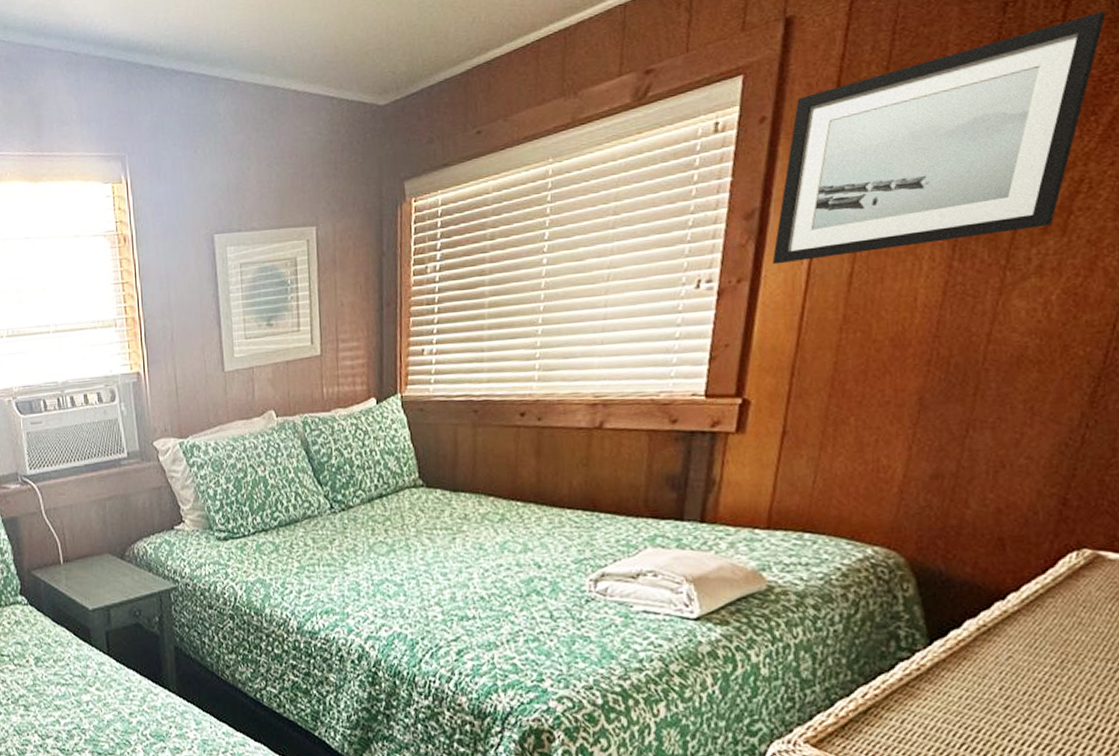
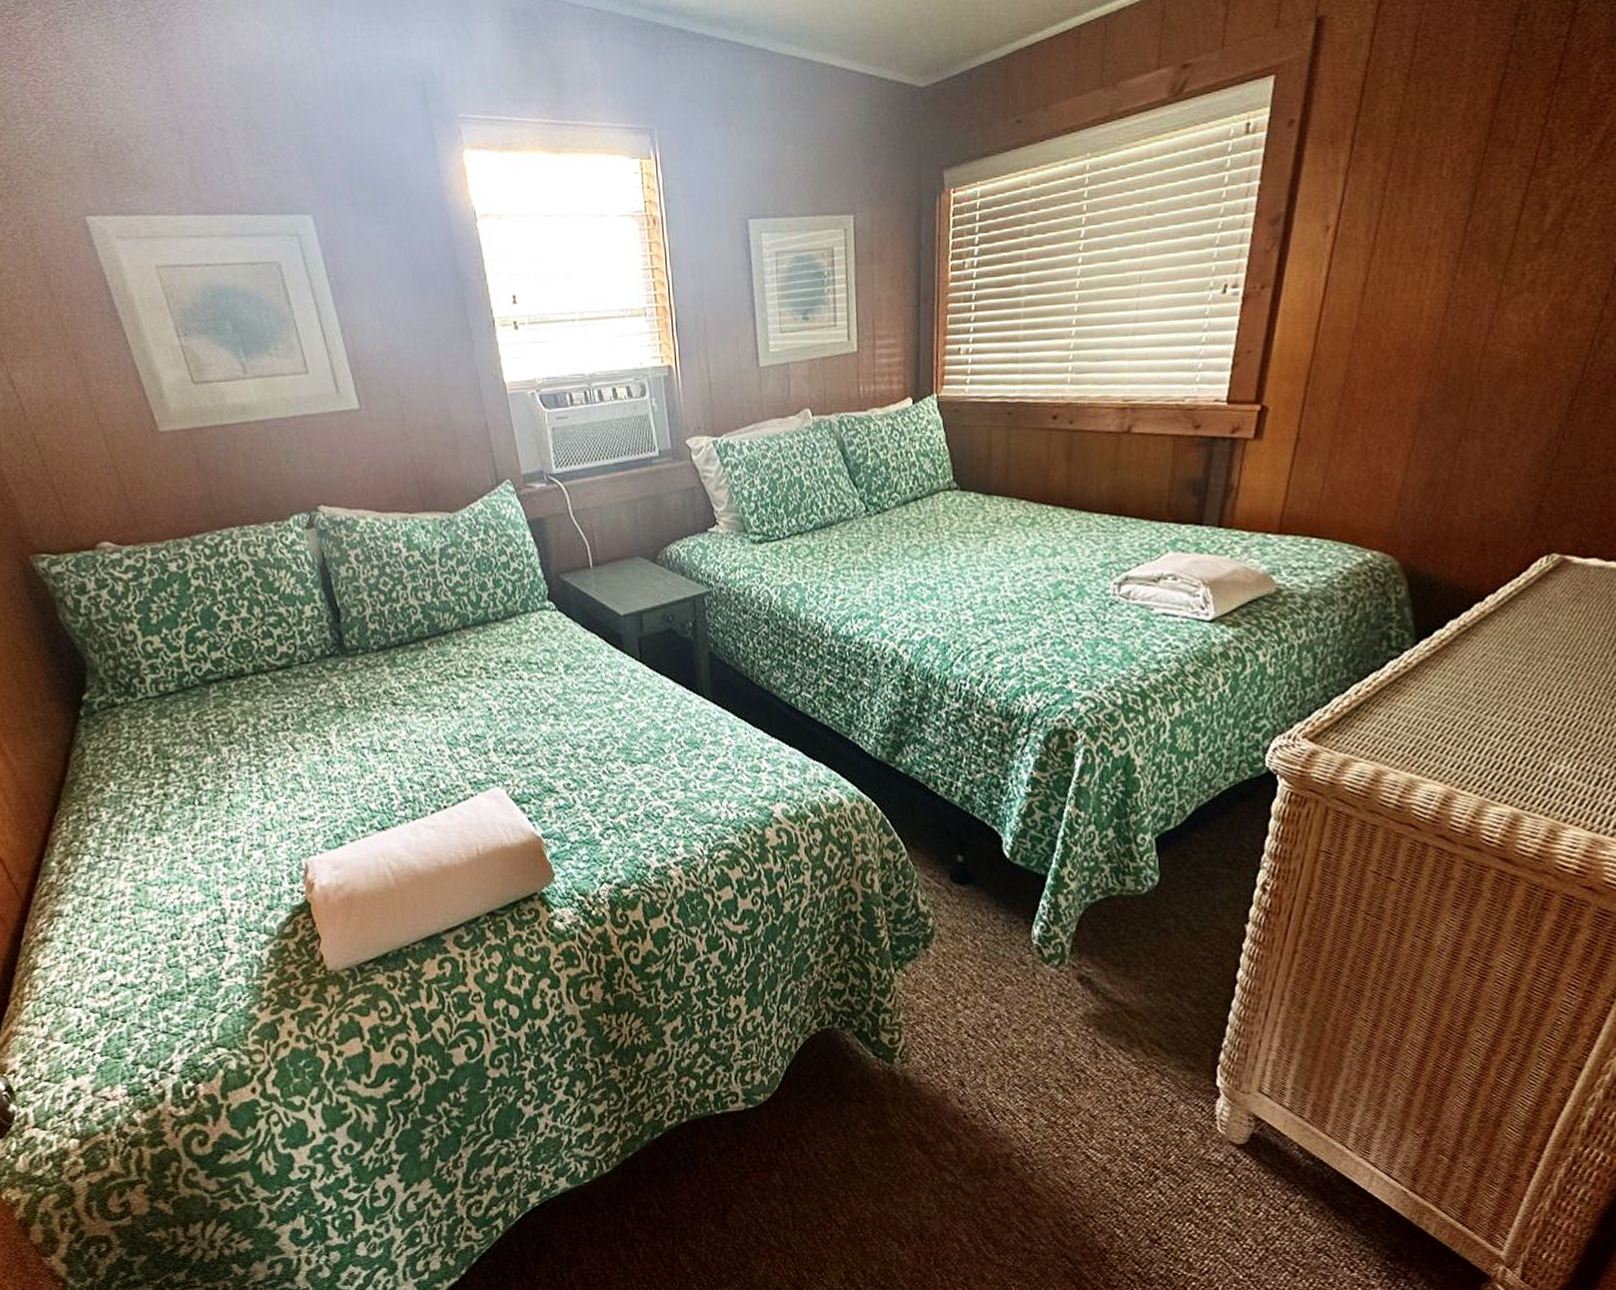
wall art: present [772,11,1106,265] -> none [1294,29,1605,272]

